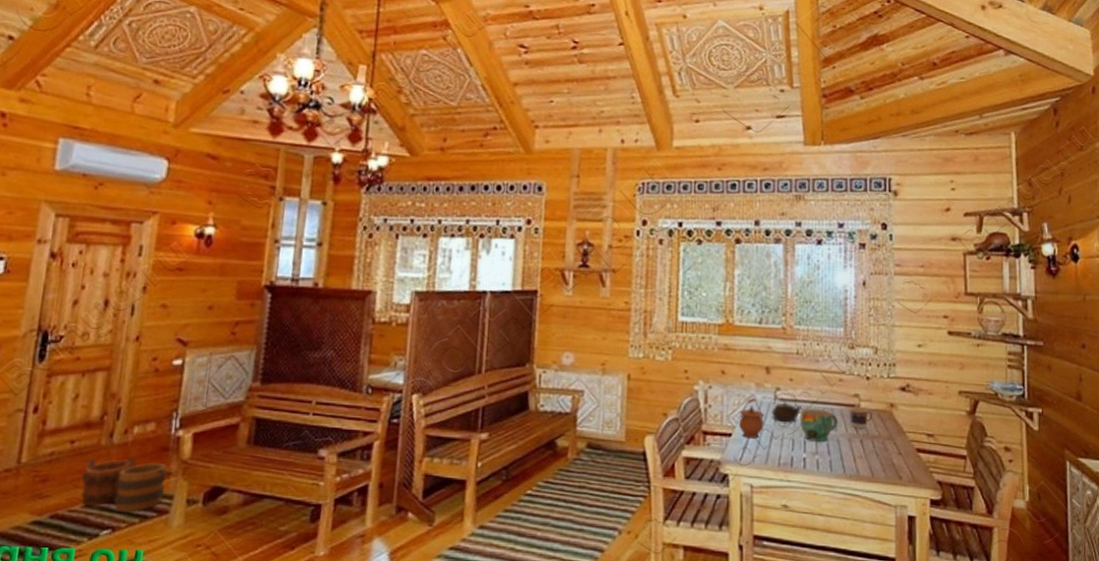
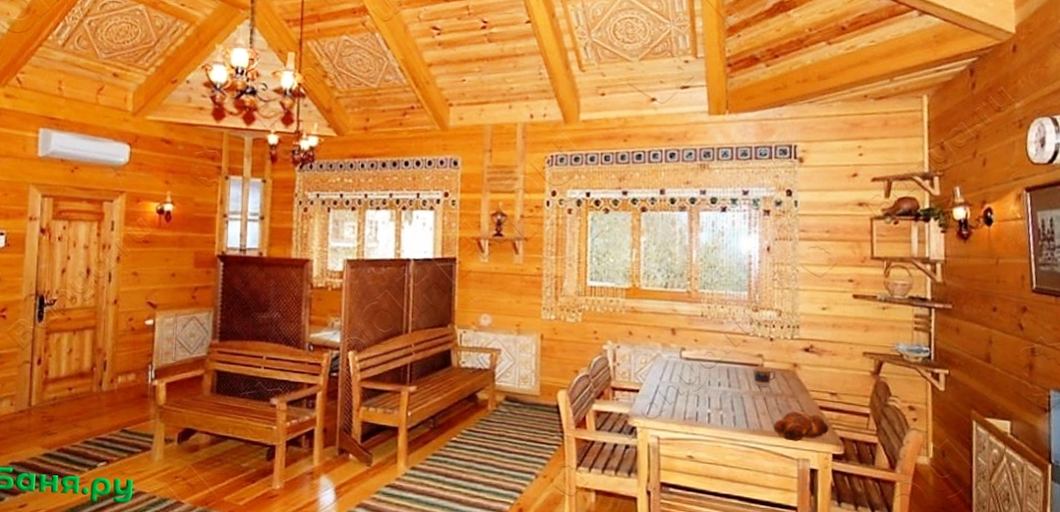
wooden bucket: present [81,457,137,506] -> none [80,402,122,442]
bucket: present [114,463,173,512] -> none [107,407,152,448]
teapot: present [739,398,765,439] -> none [646,357,671,395]
teapot: present [771,392,802,423] -> none [677,352,706,381]
cup: present [799,408,839,443] -> none [704,367,742,399]
bread loaf: none [870,455,927,487] -> present [773,412,829,442]

